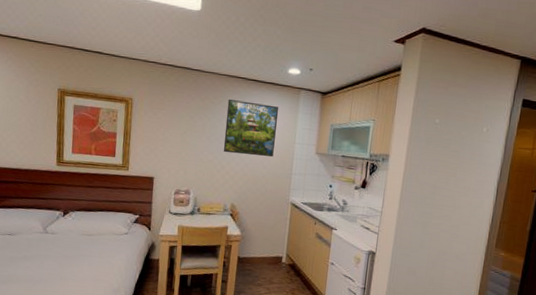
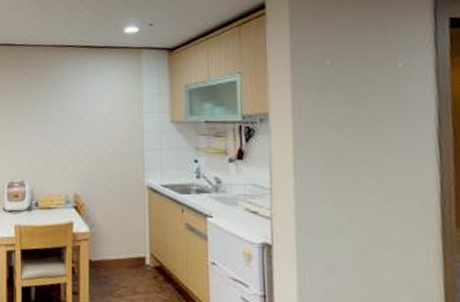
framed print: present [223,99,279,158] -> none [58,71,119,133]

